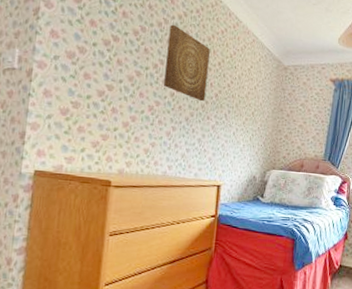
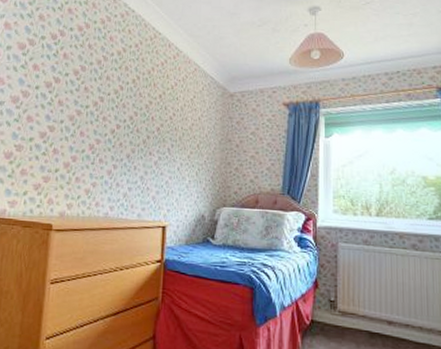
wall art: present [164,24,210,102] -> none [104,61,150,137]

